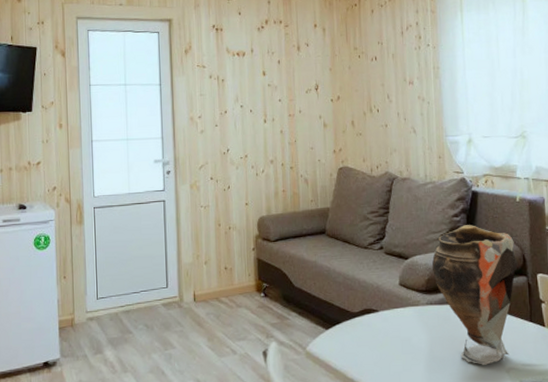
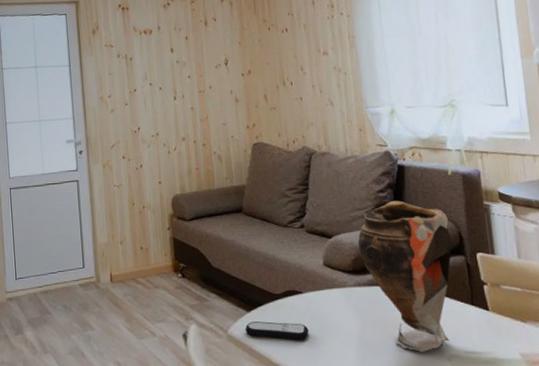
remote control: none [322,338,383,356] -> present [245,321,309,341]

